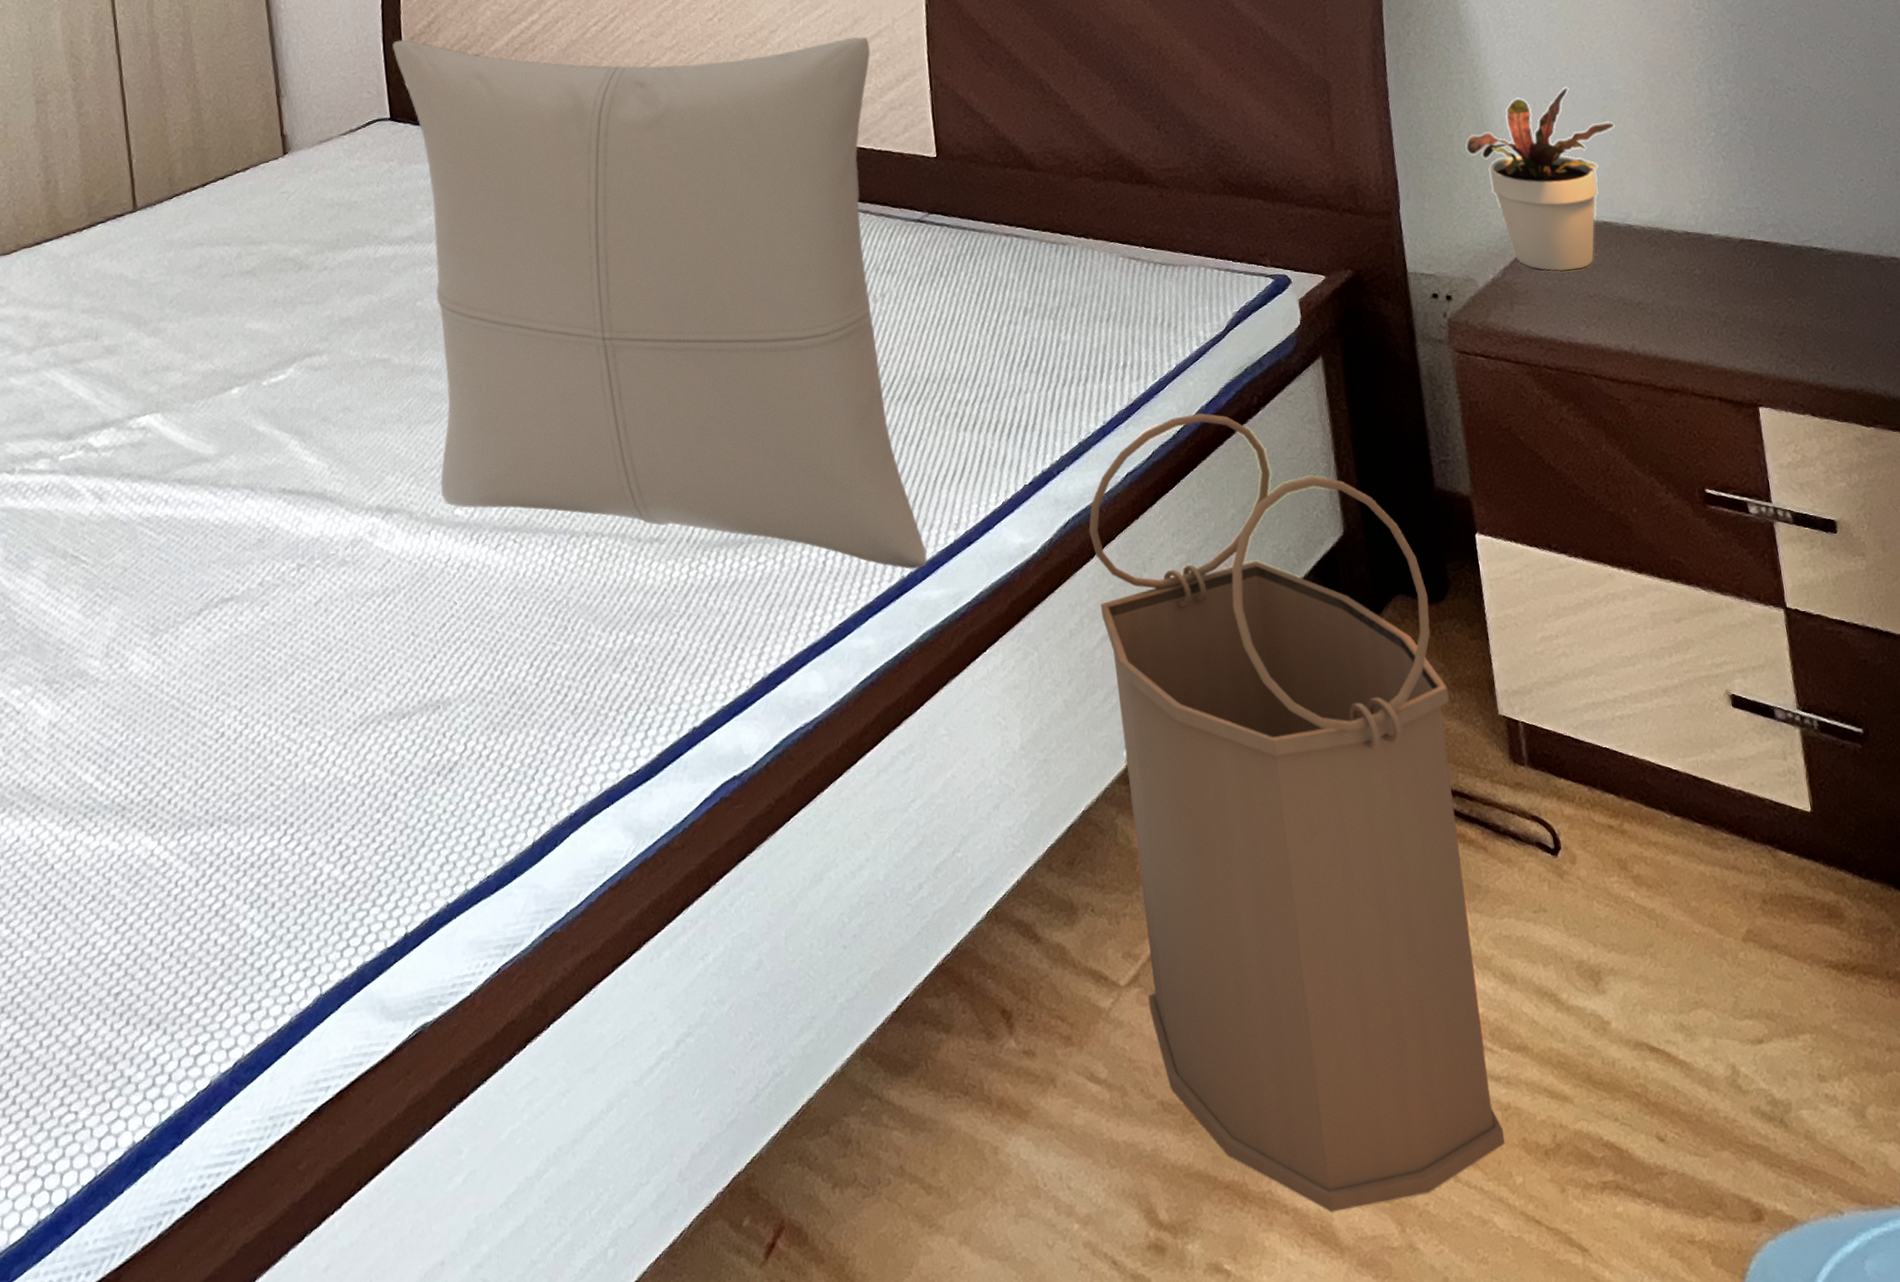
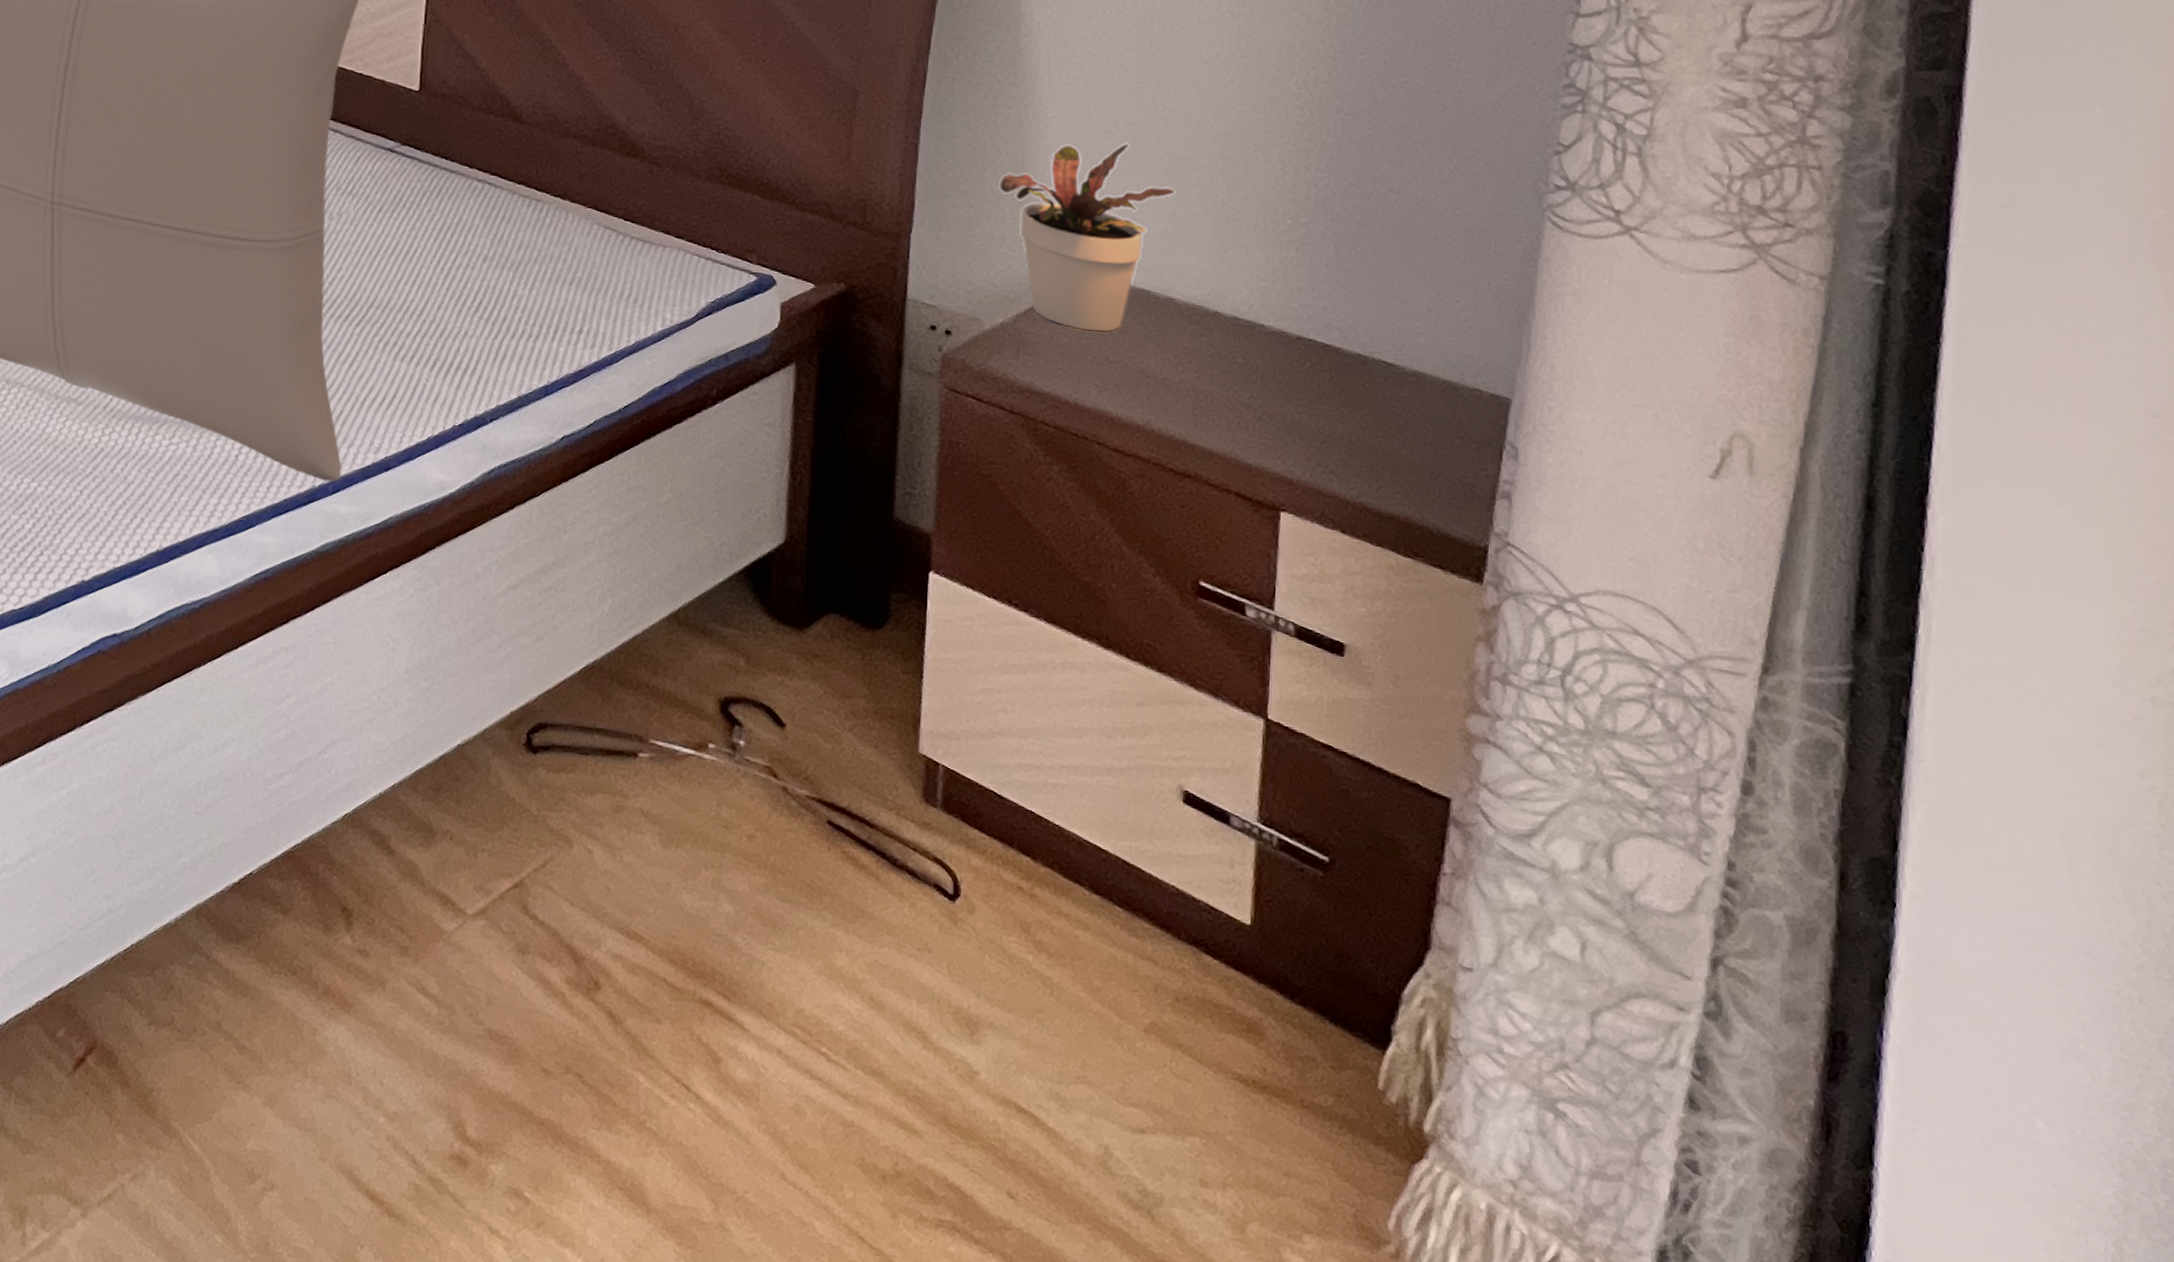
basket: present [1089,413,1505,1212] -> none [492,392,868,1183]

